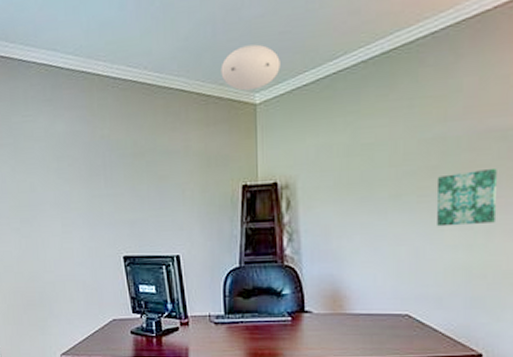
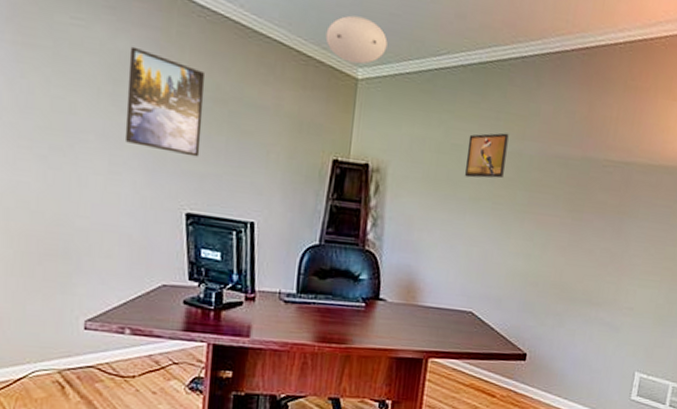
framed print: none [65,126,128,208] -> present [124,46,206,157]
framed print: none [379,119,427,175] -> present [464,133,509,179]
wall art: present [436,167,498,227] -> none [505,188,557,238]

